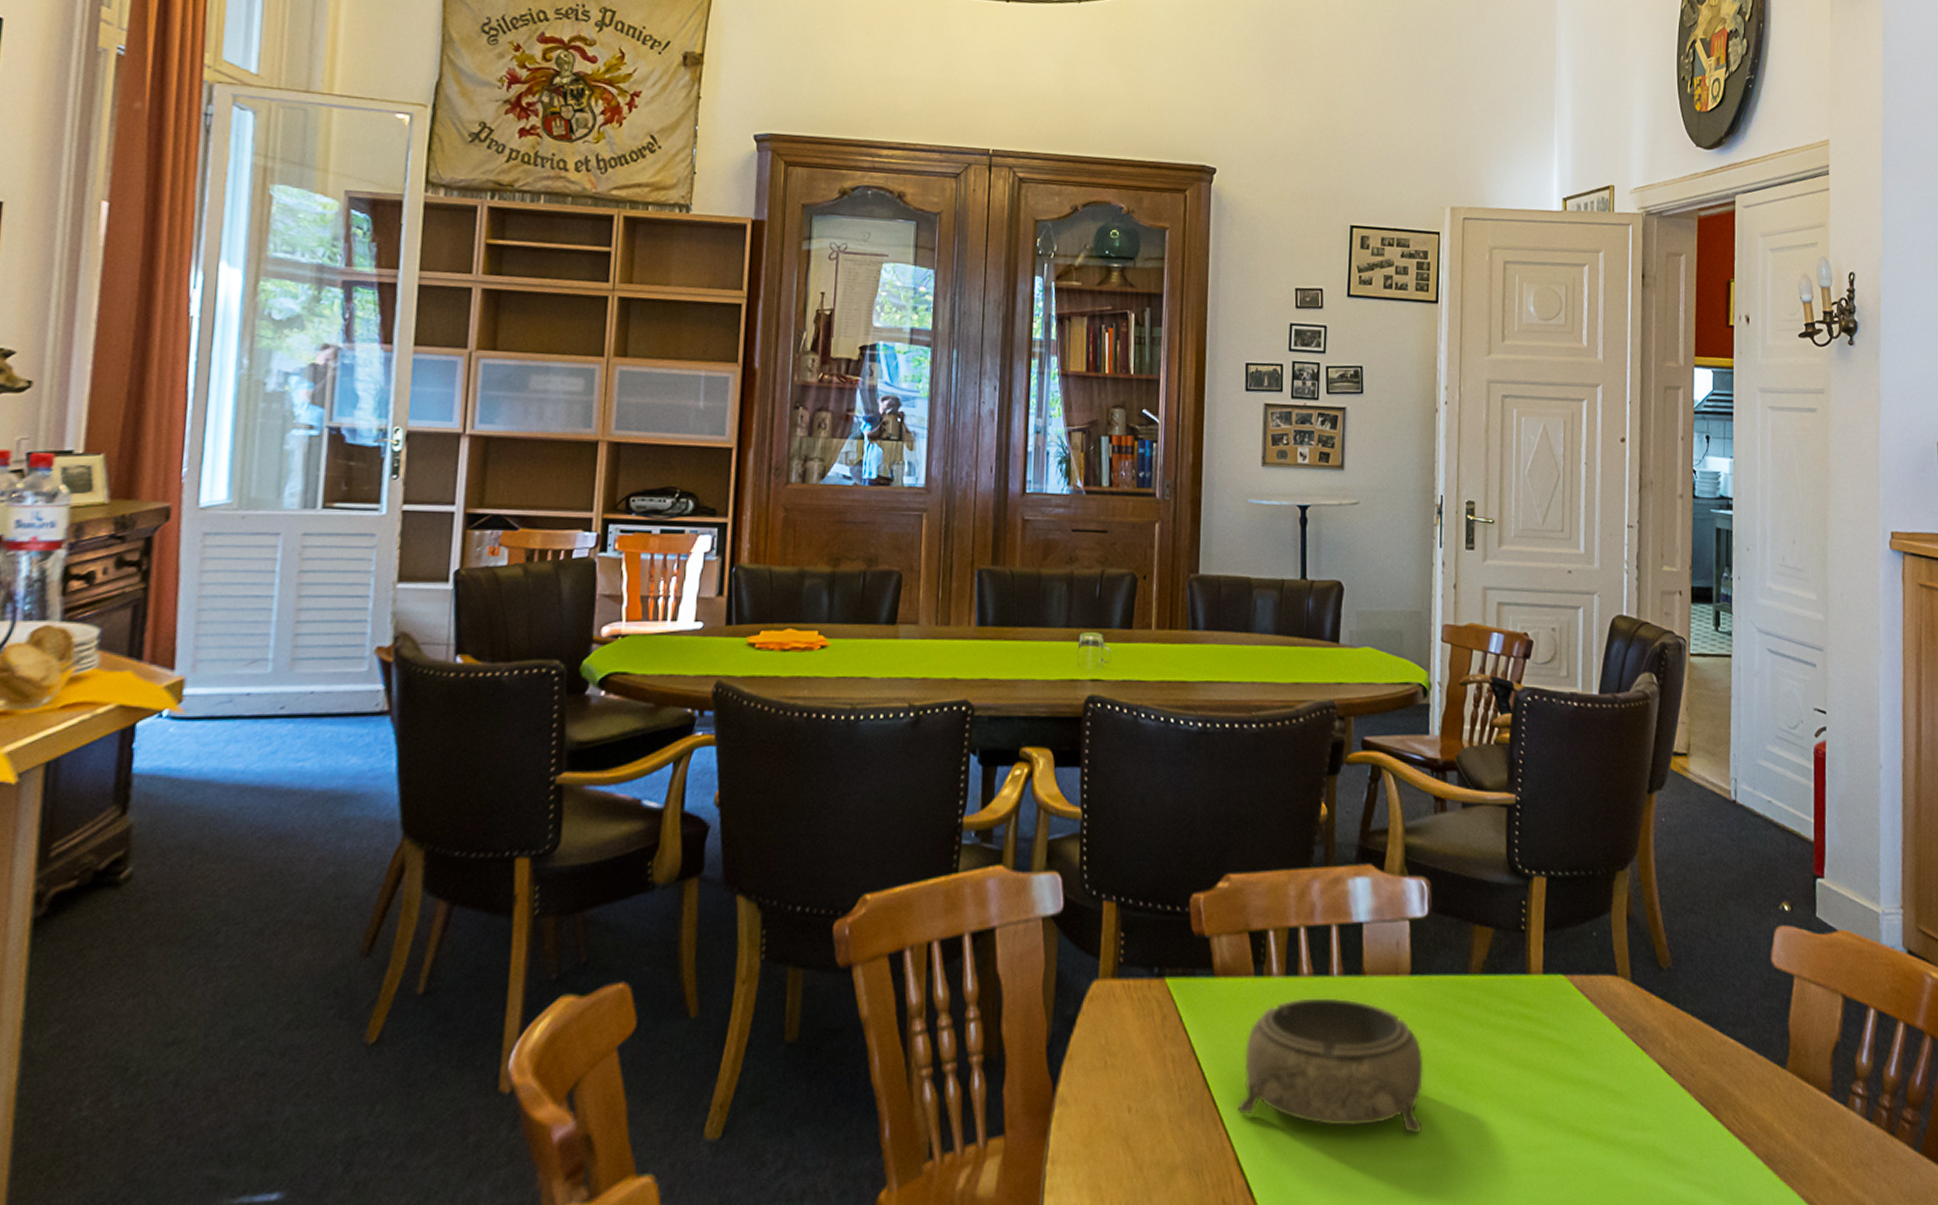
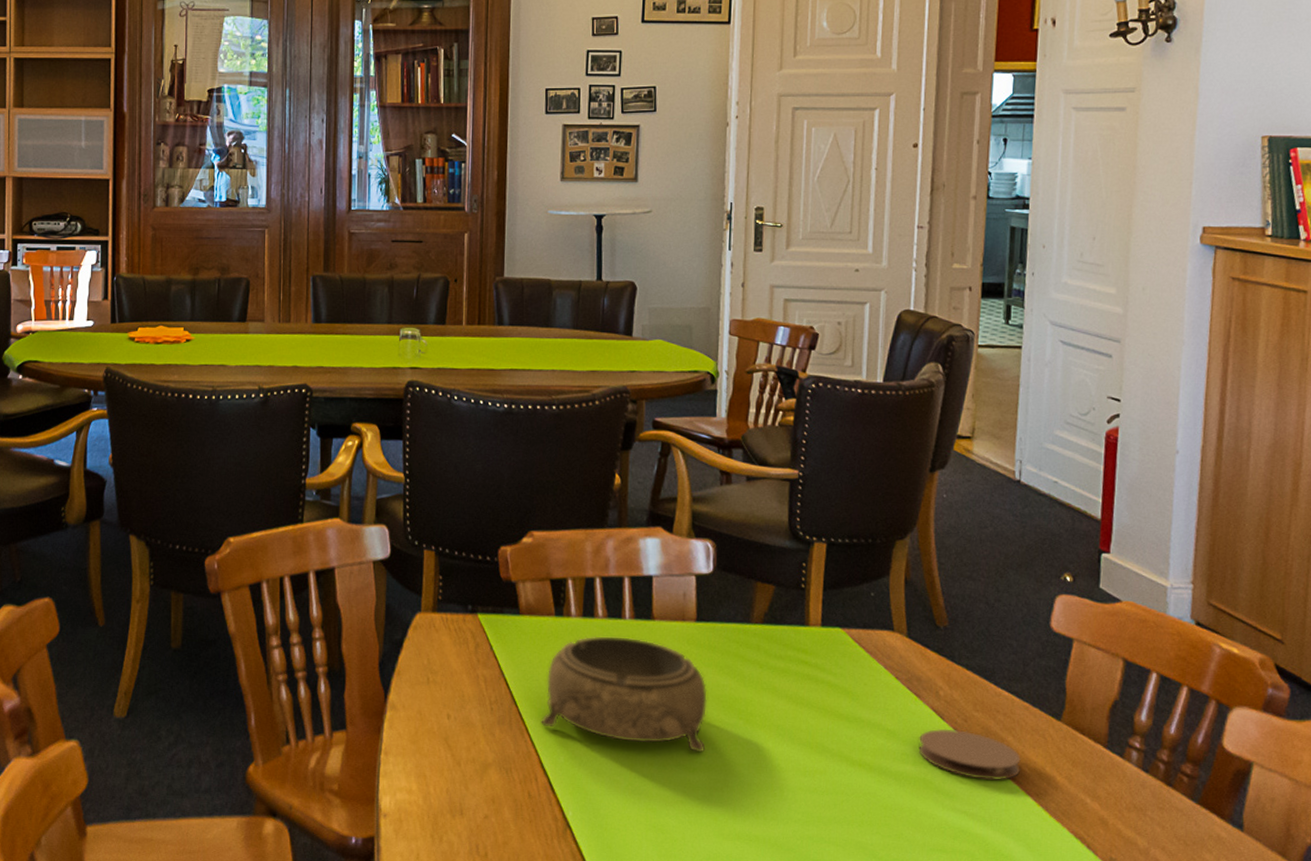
coaster: none [1646,1085,1750,1142] -> present [918,728,1021,780]

